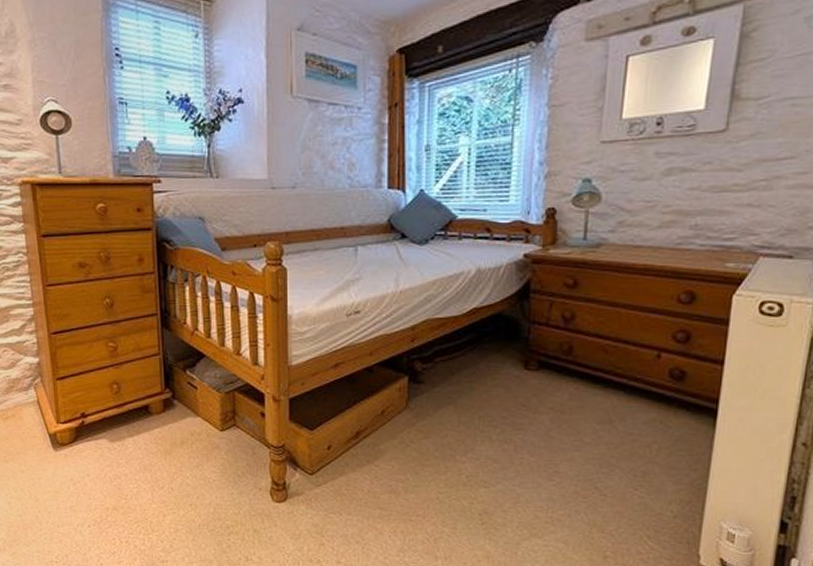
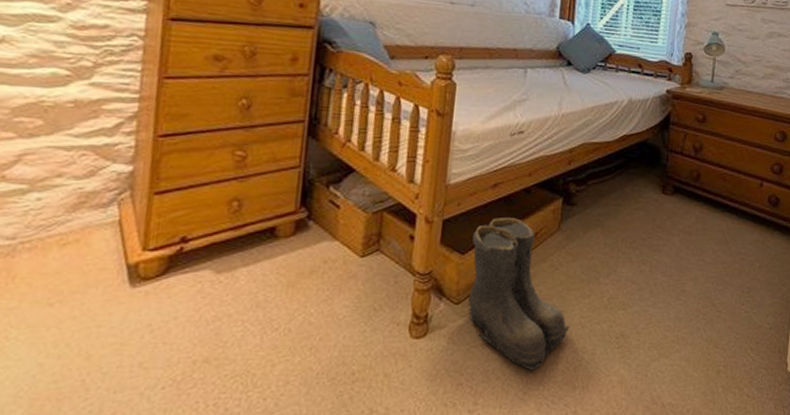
boots: none [318,396,427,539] -> present [468,218,570,371]

